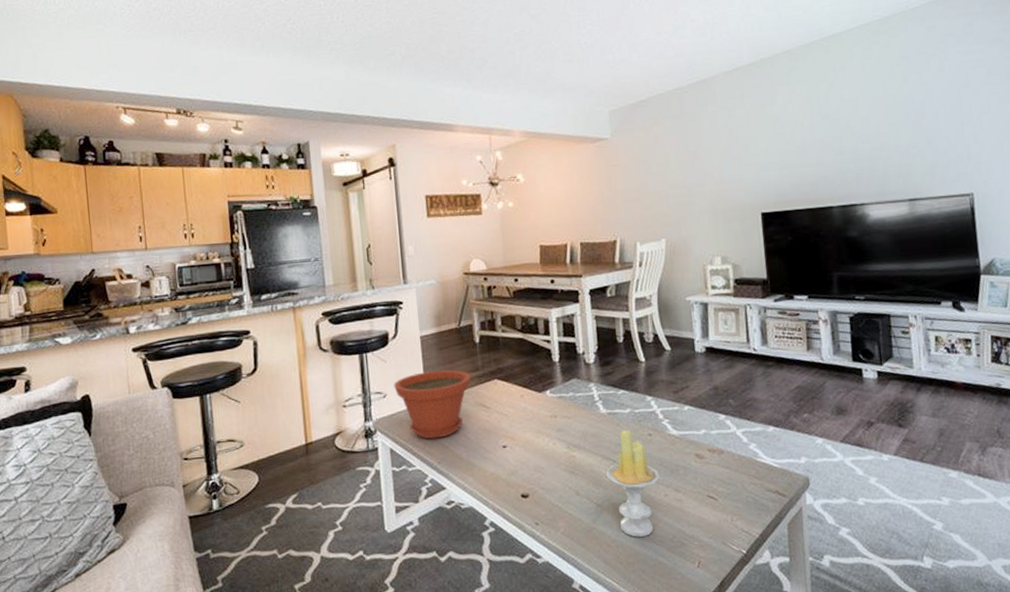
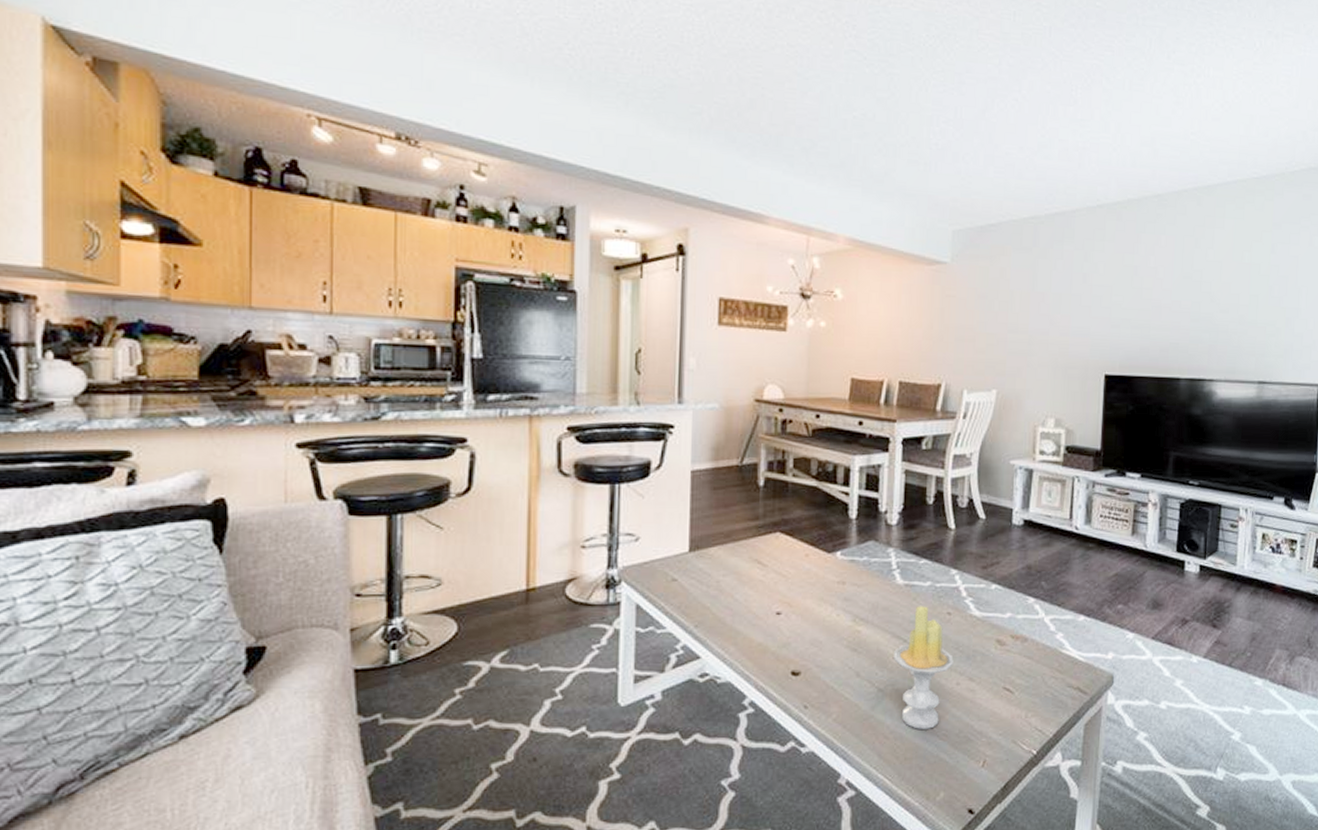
plant pot: present [394,369,471,439] -> none [650,513,749,597]

